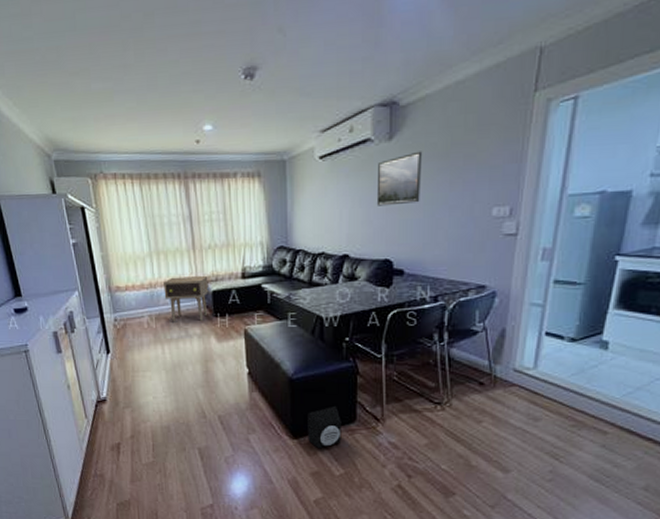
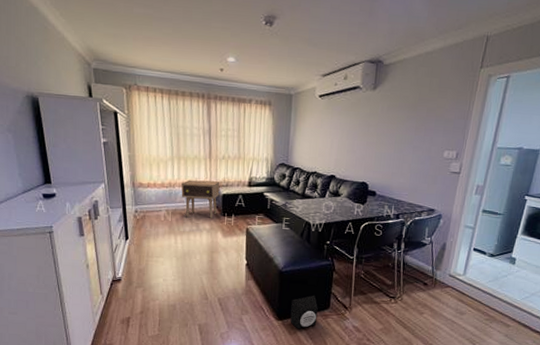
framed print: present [376,151,423,206] -> none [360,101,398,141]

